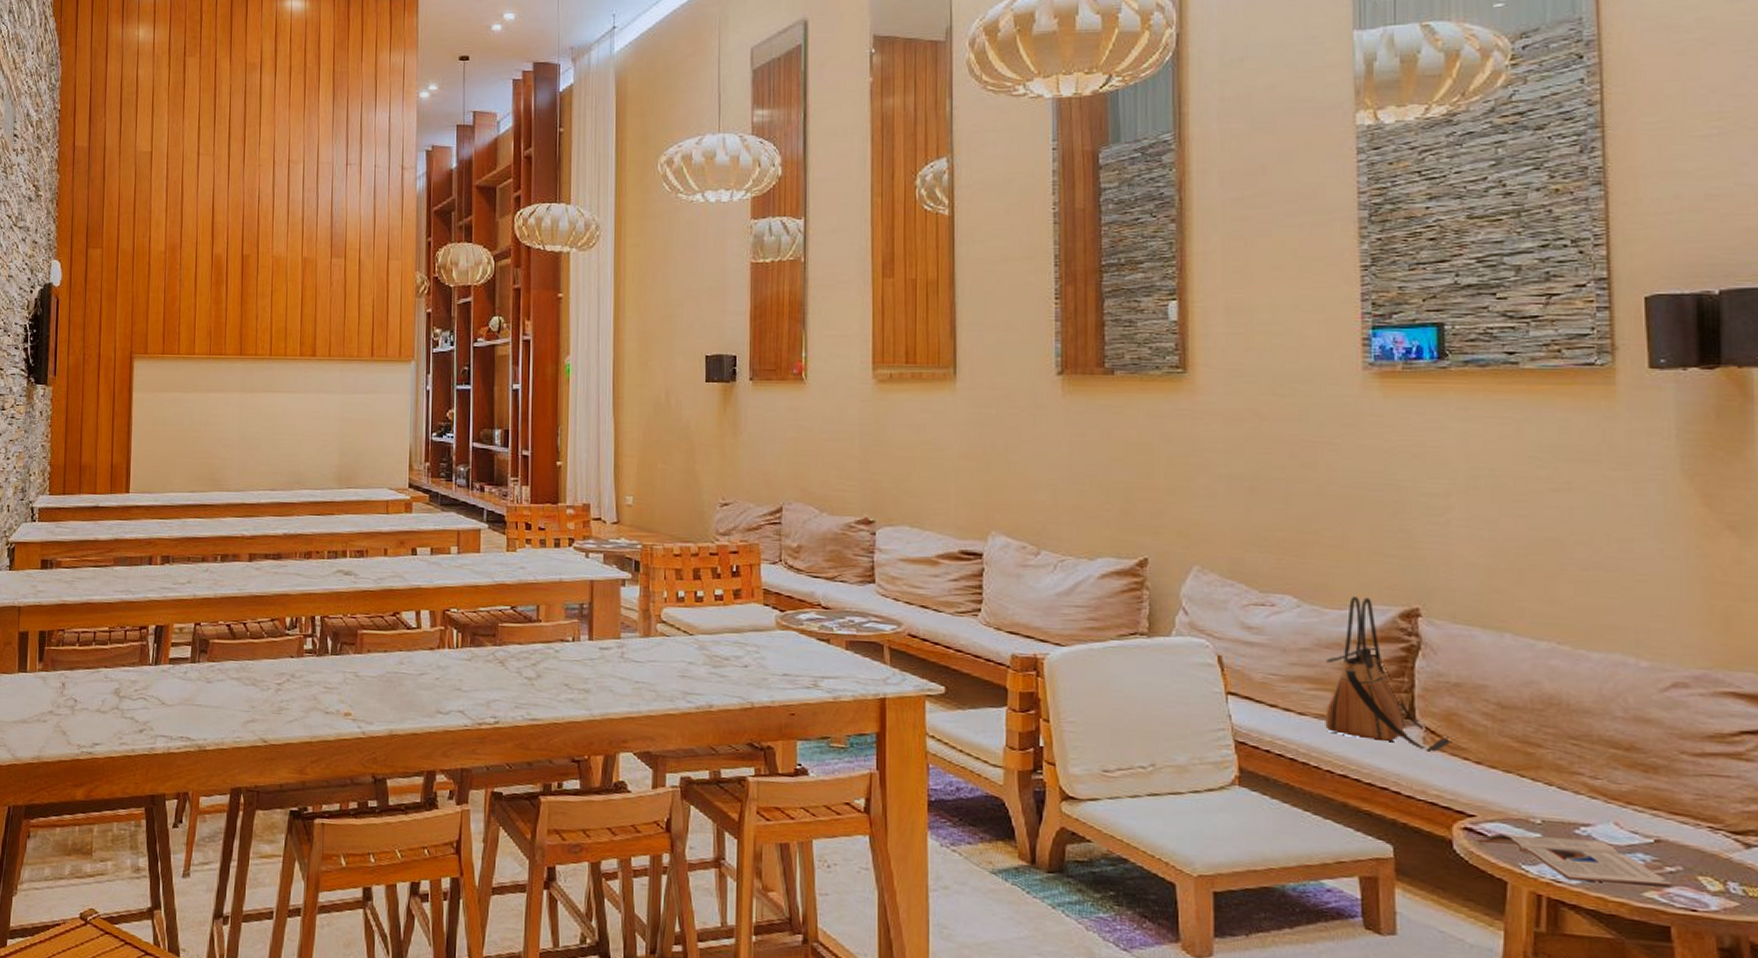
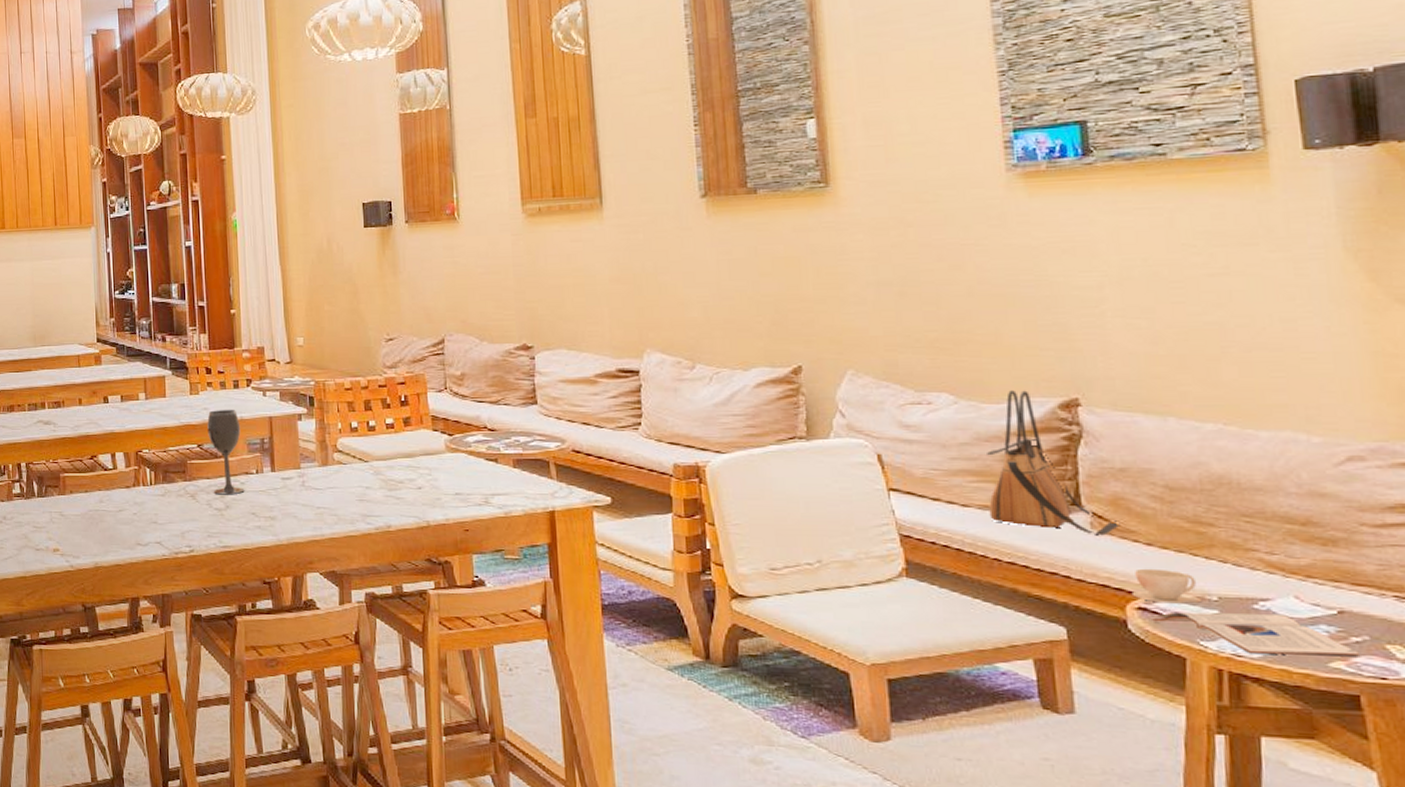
wine glass: none [523,570,559,663] -> present [207,410,245,495]
teacup: none [1458,787,1527,827] -> present [1131,568,1203,604]

